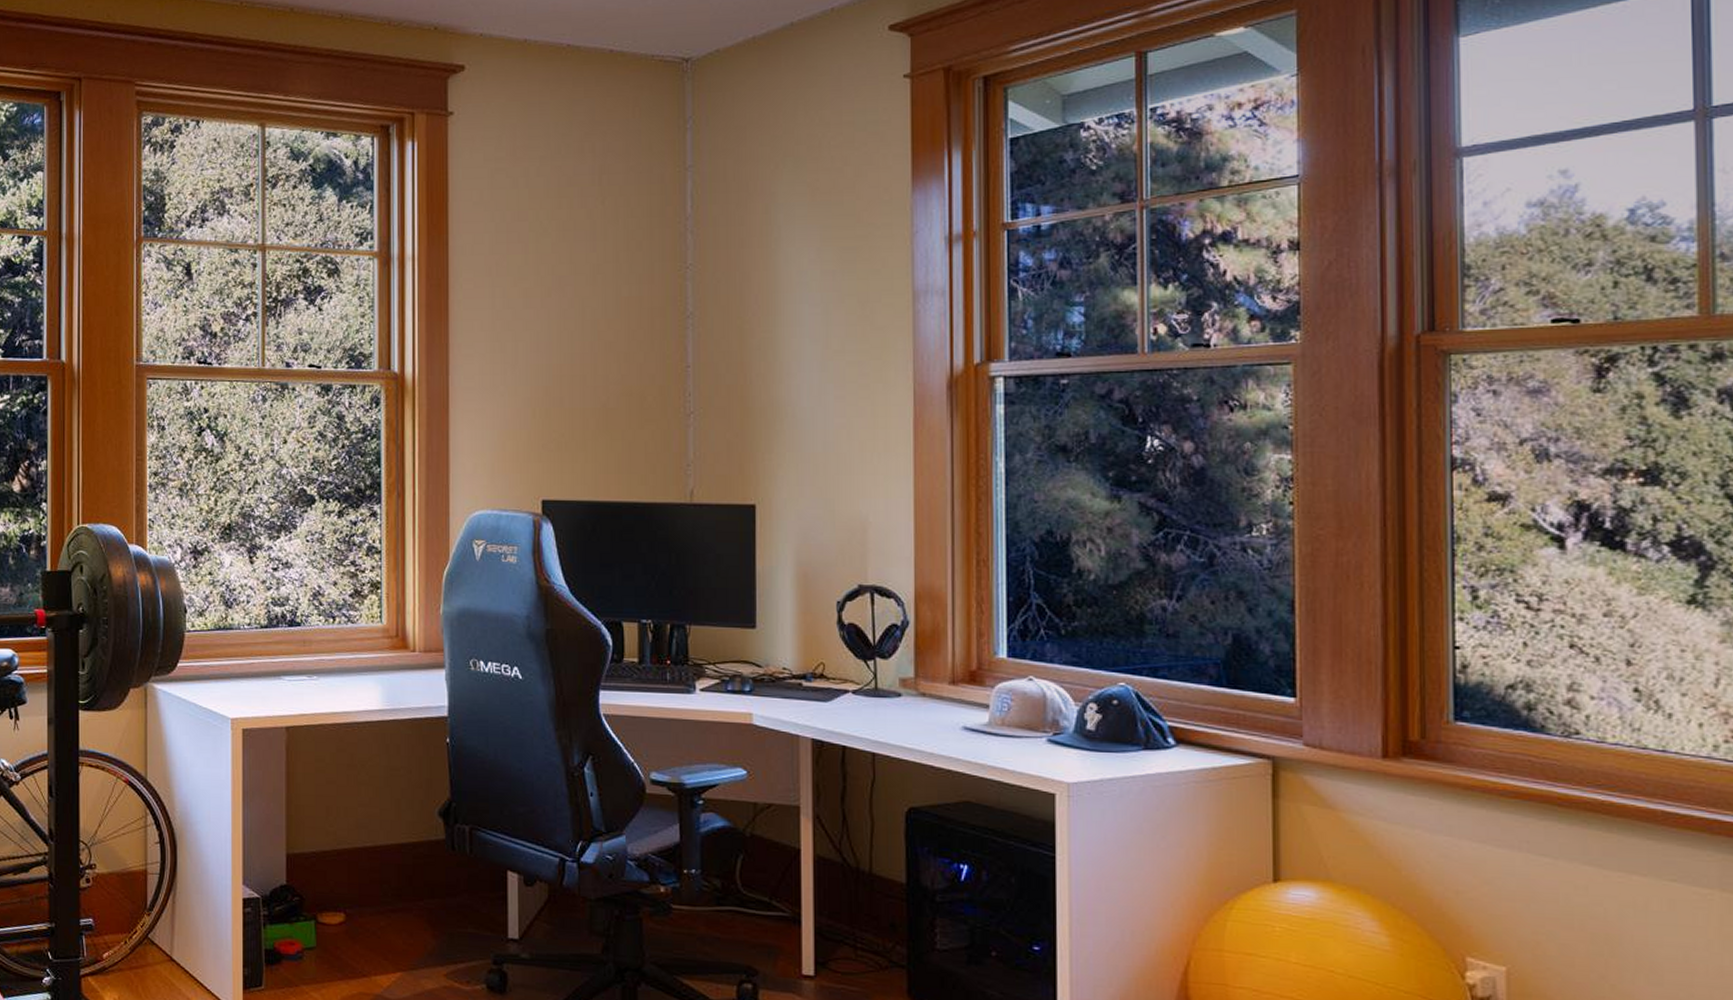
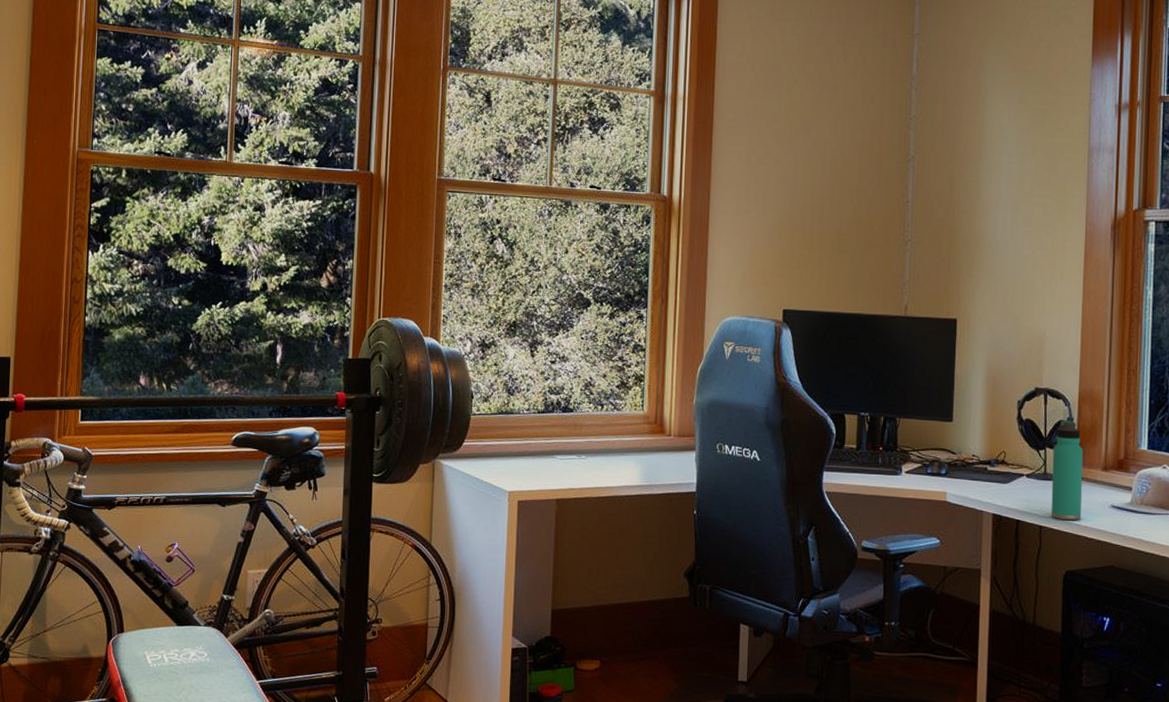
thermos bottle: none [884,623,926,746] -> present [1051,419,1083,521]

